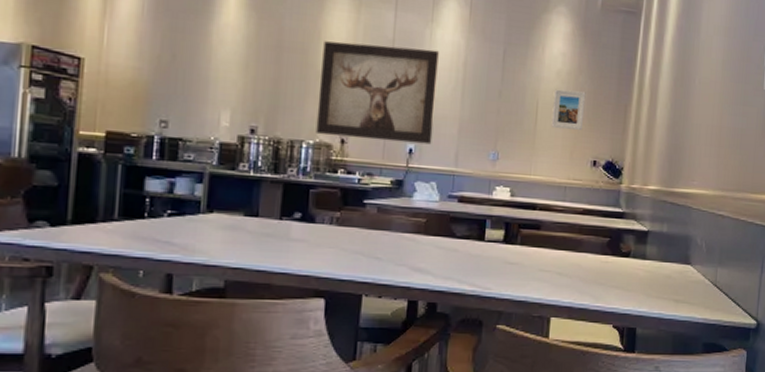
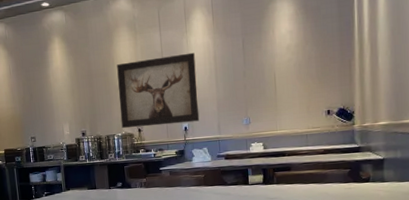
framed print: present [551,89,586,130] -> none [287,57,315,91]

